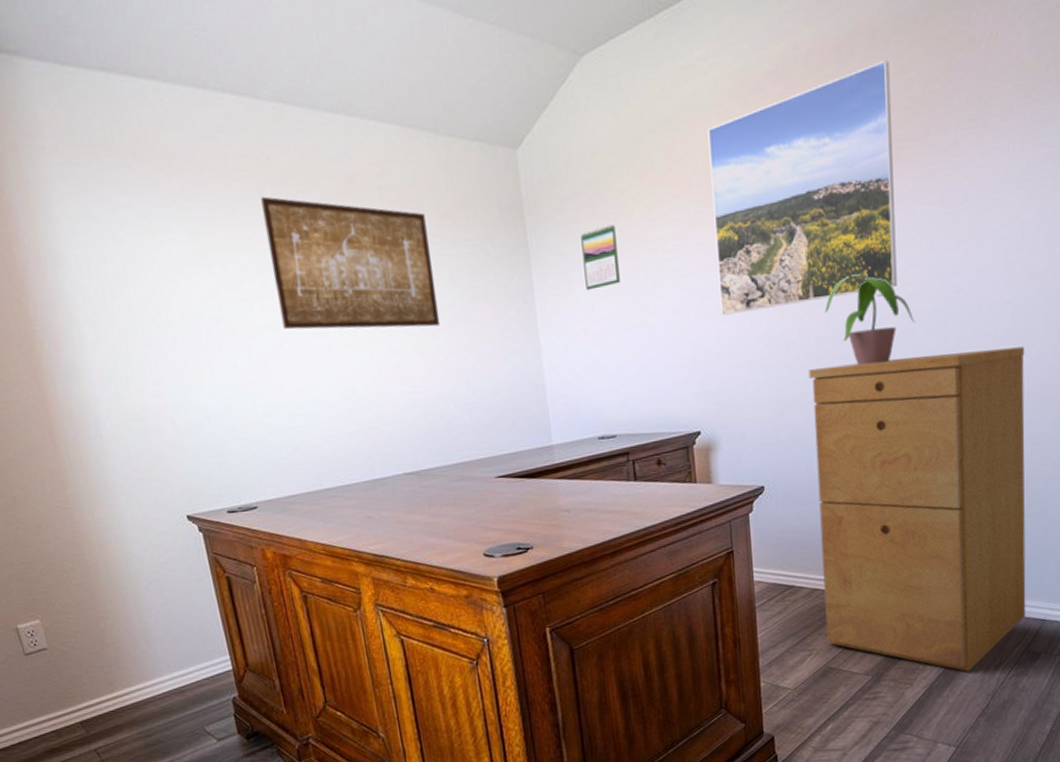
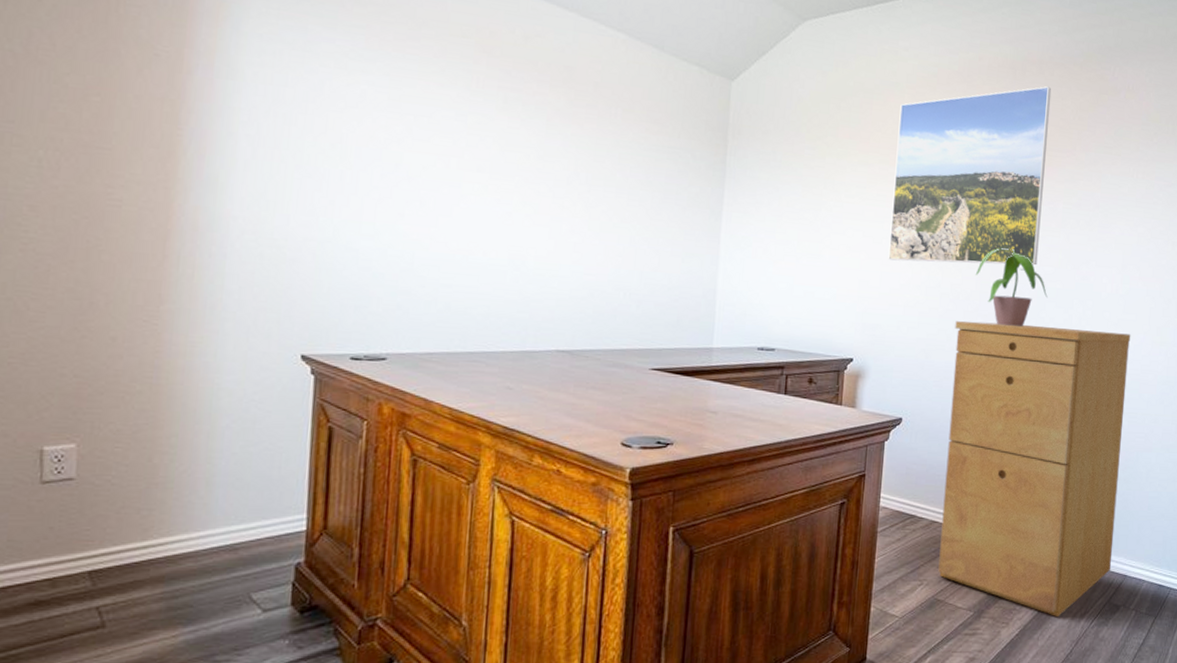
wall art: present [261,196,440,330] -> none [465,64,634,218]
calendar: present [581,224,620,290] -> none [772,162,808,215]

